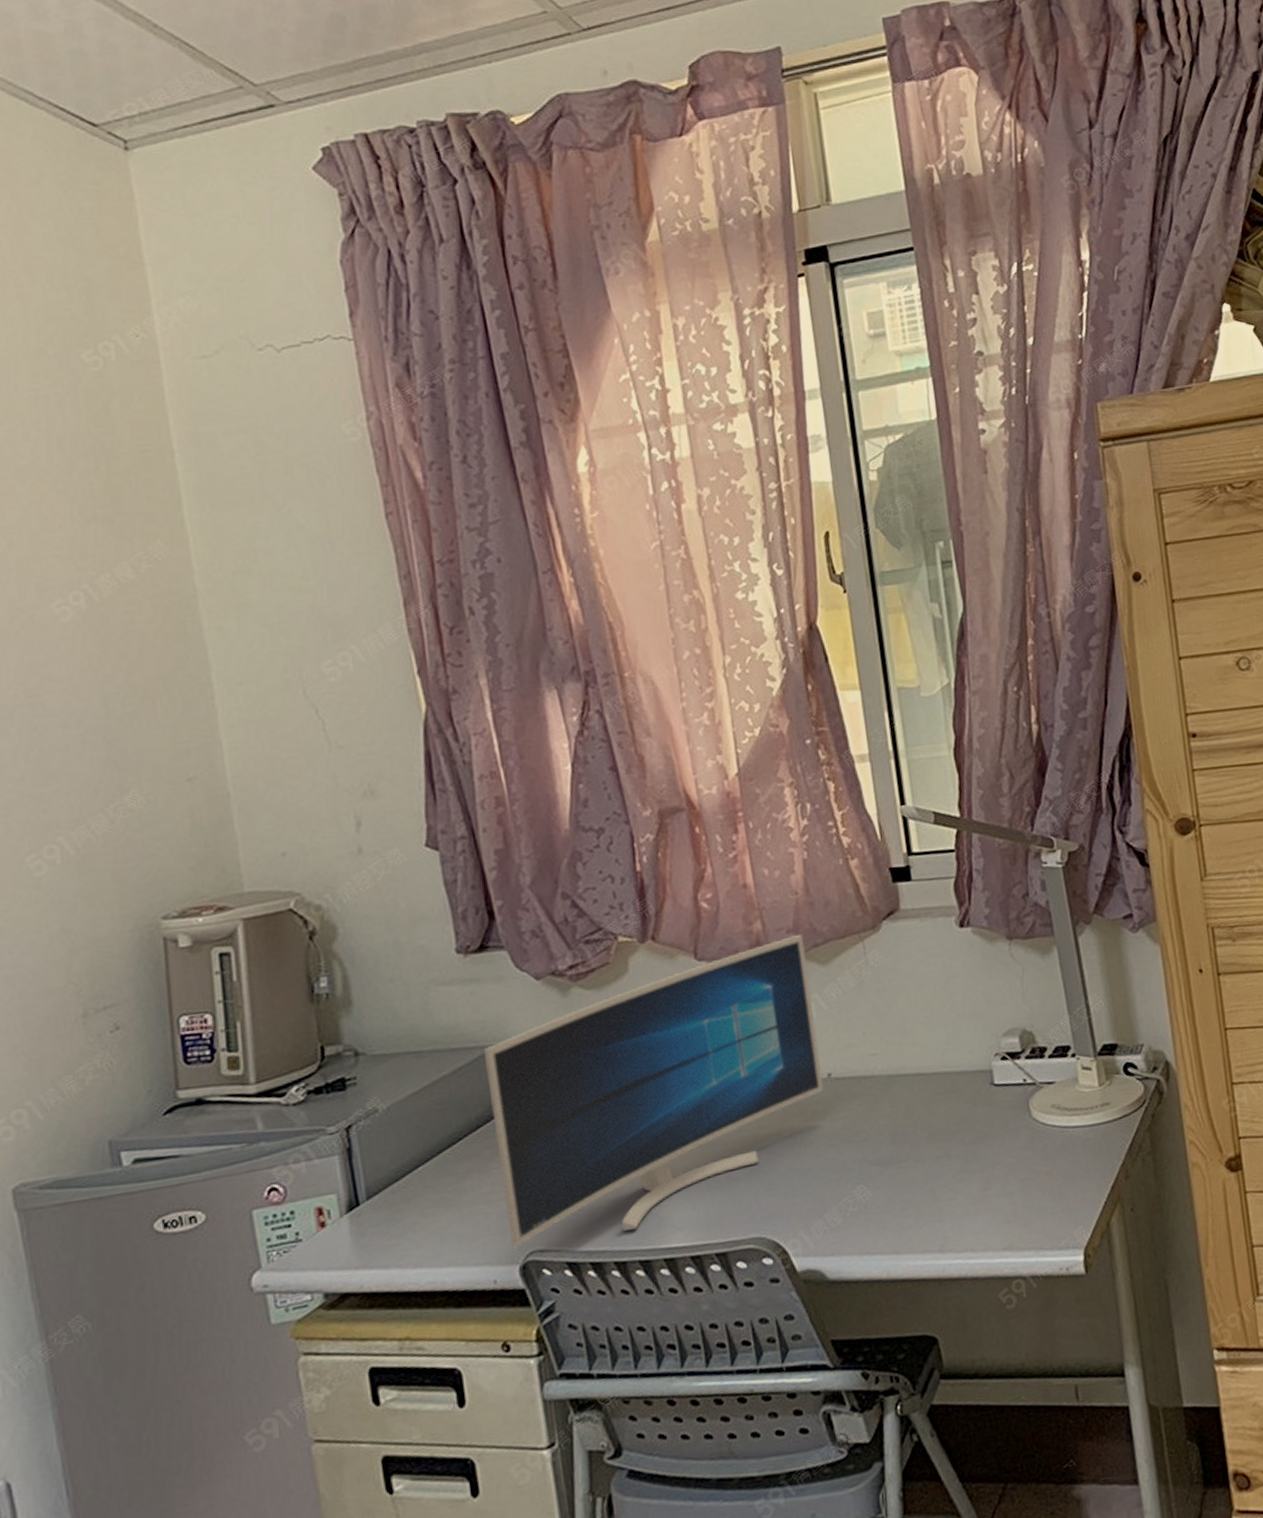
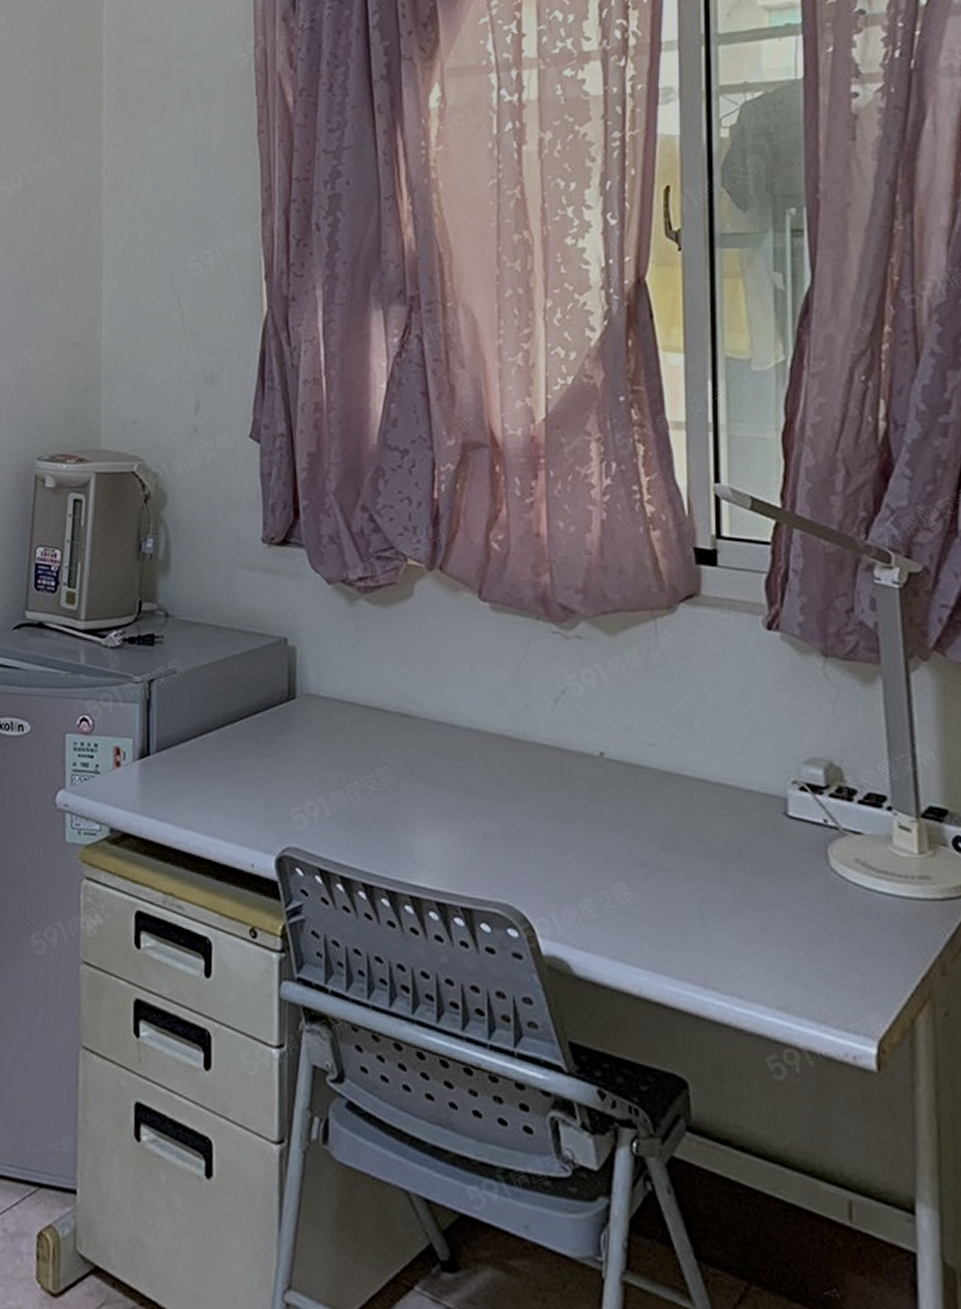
monitor: present [484,935,824,1248] -> none [271,597,594,856]

